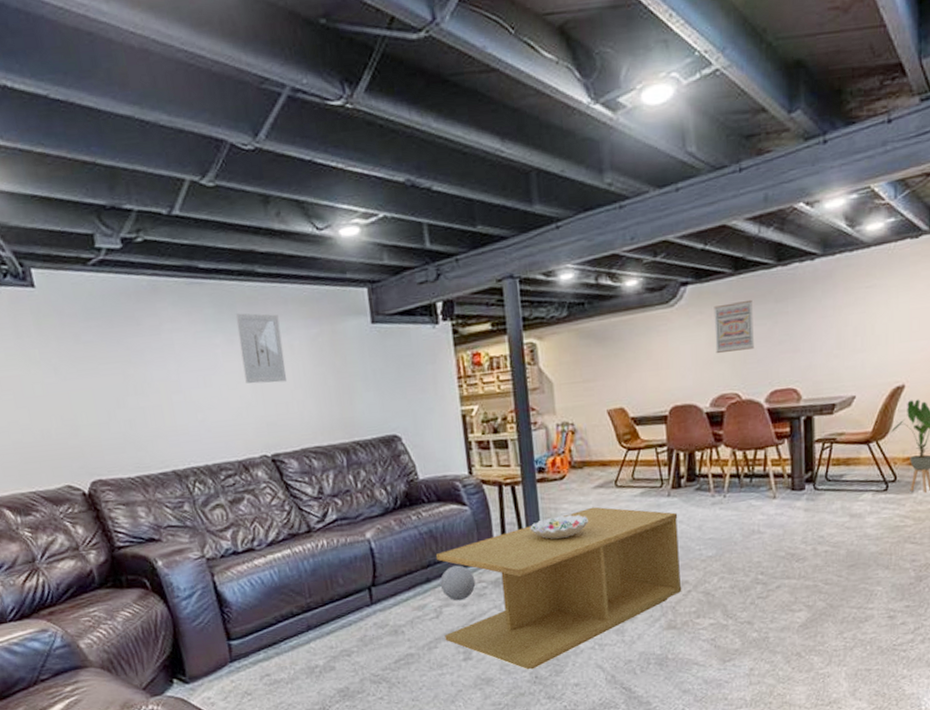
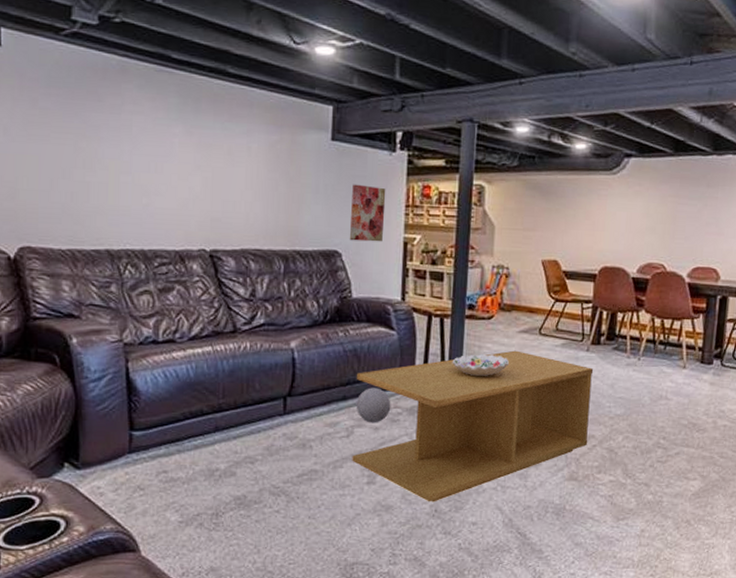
wall art: present [235,313,287,384] -> none [197,108,241,181]
wall art: none [400,363,440,423] -> present [349,184,386,242]
wall art: present [714,299,754,354] -> none [648,180,687,226]

